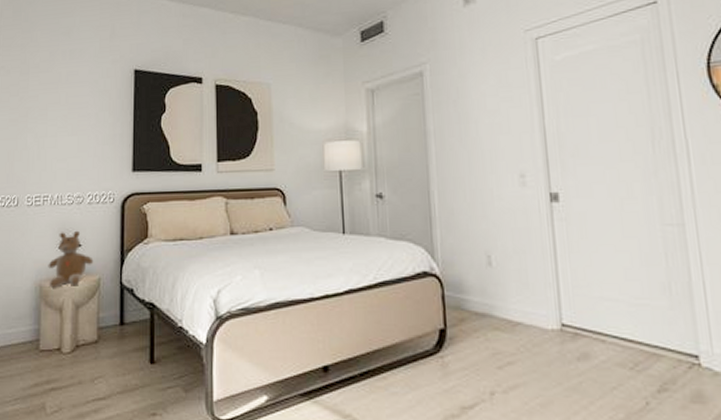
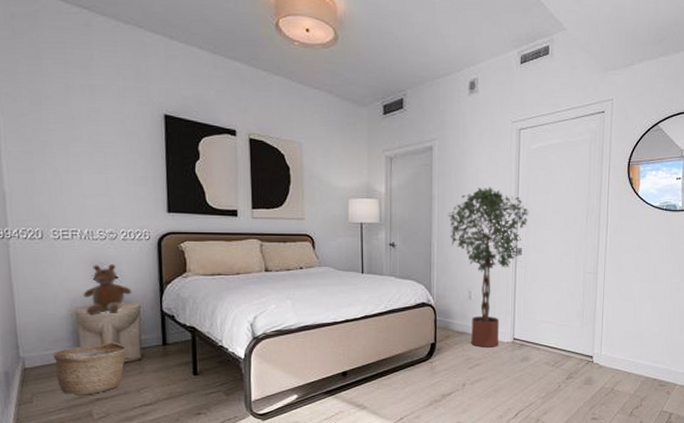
basket: none [15,319,85,382] -> present [53,341,127,394]
potted tree: none [448,114,563,337] -> present [447,187,529,348]

